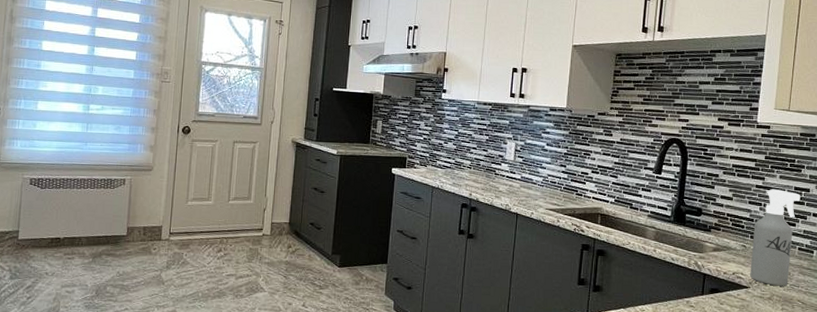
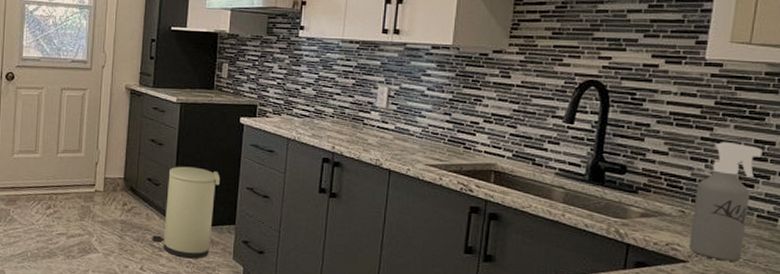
pedal bin: none [313,211,374,295] -> present [152,166,220,259]

